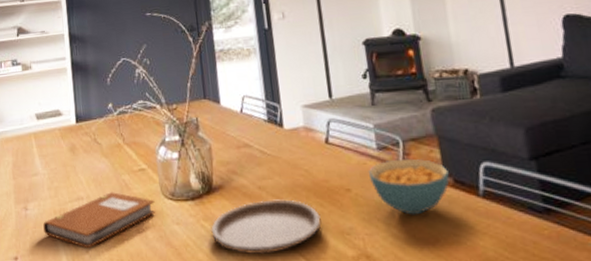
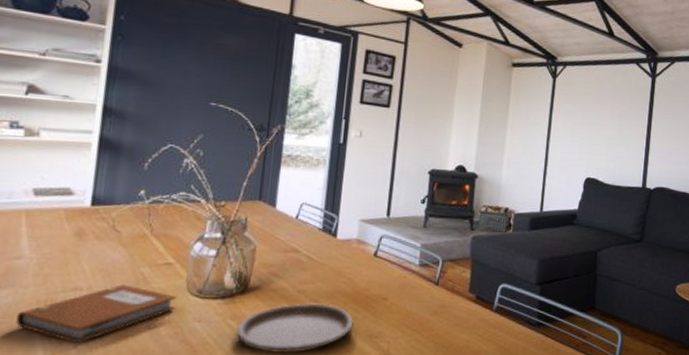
cereal bowl: present [368,158,450,215] -> none [406,275,474,324]

